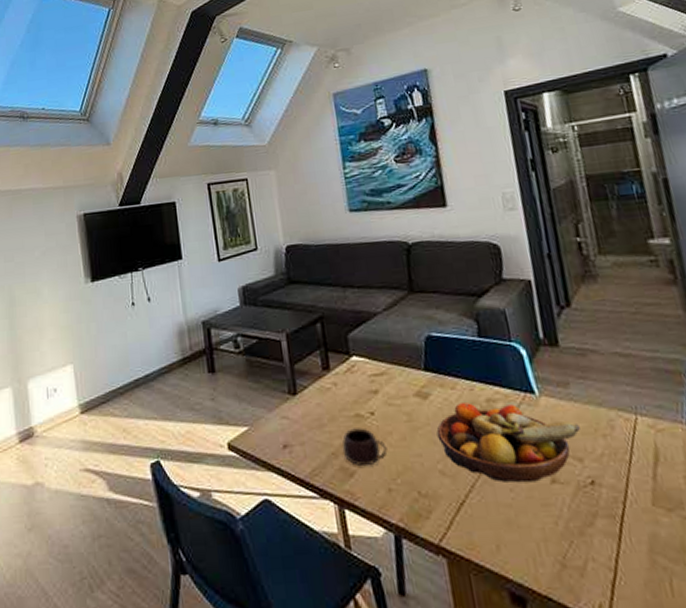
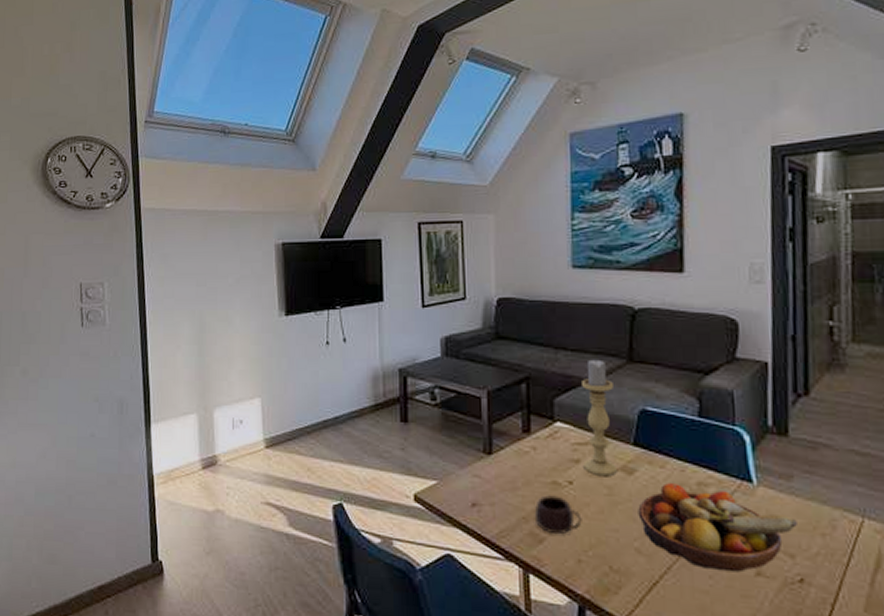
candle holder: none [371,293,413,404] -> present [582,359,617,476]

